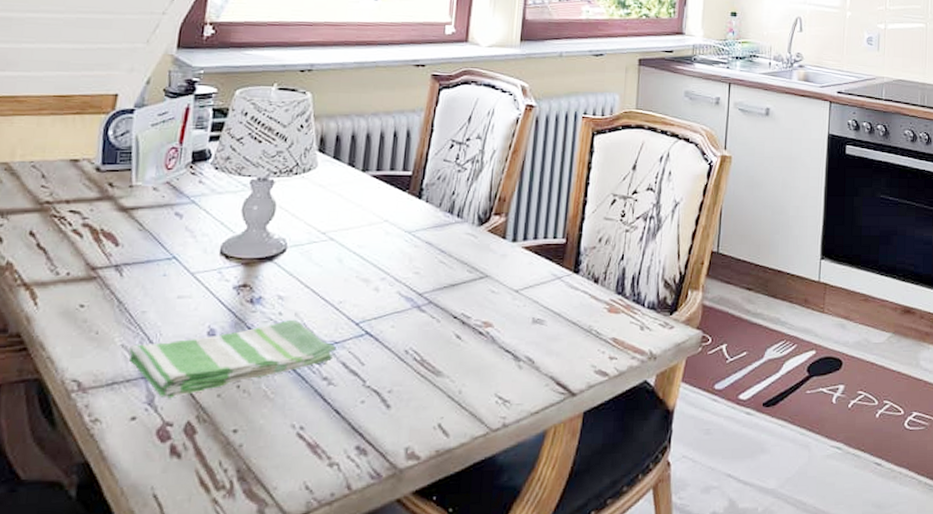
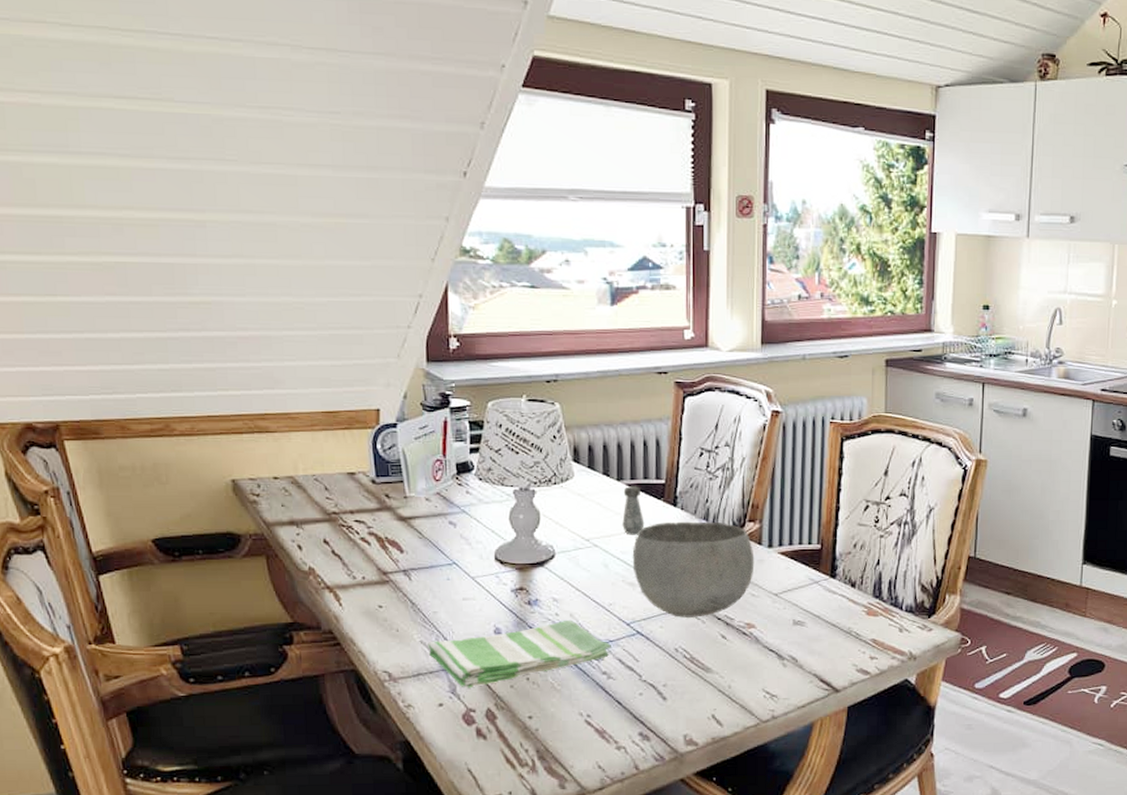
salt shaker: none [362,177,387,228] -> present [622,486,645,535]
bowl: none [368,214,498,316] -> present [632,521,755,618]

